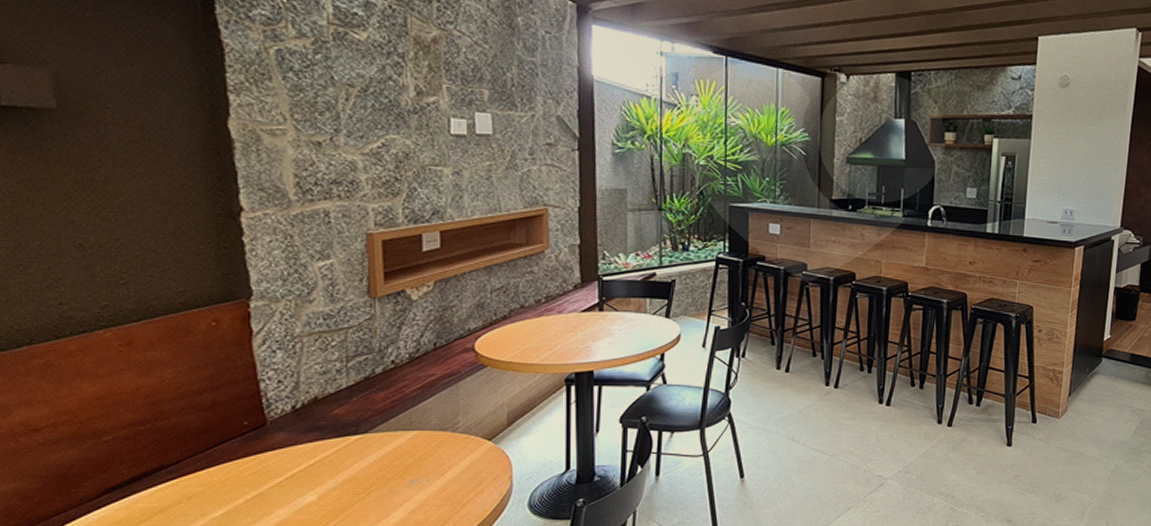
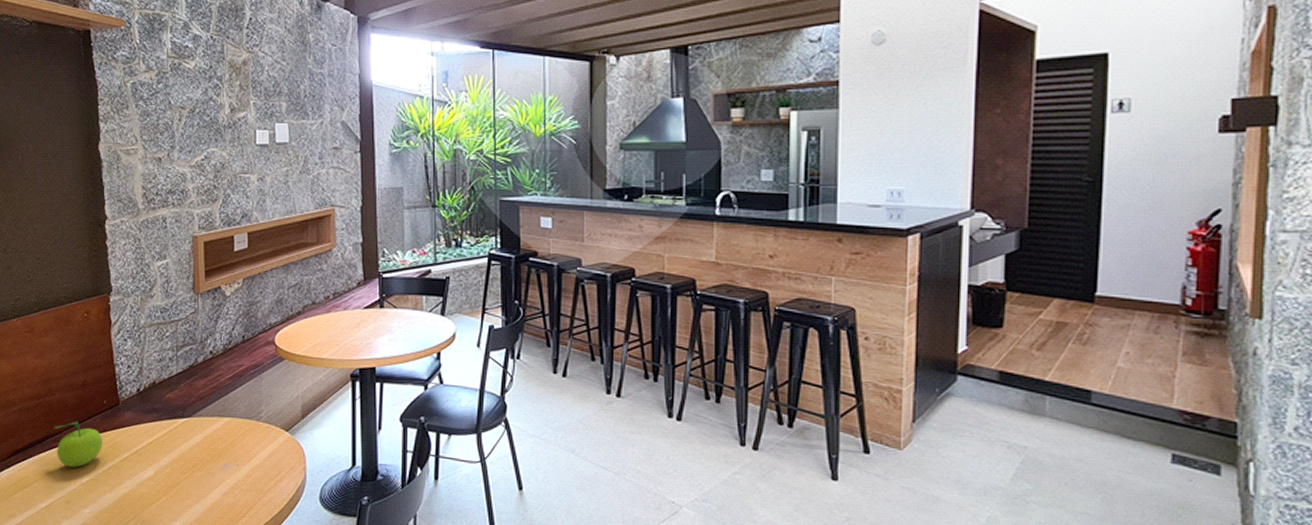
fruit: none [168,447,243,500] -> present [53,421,102,468]

